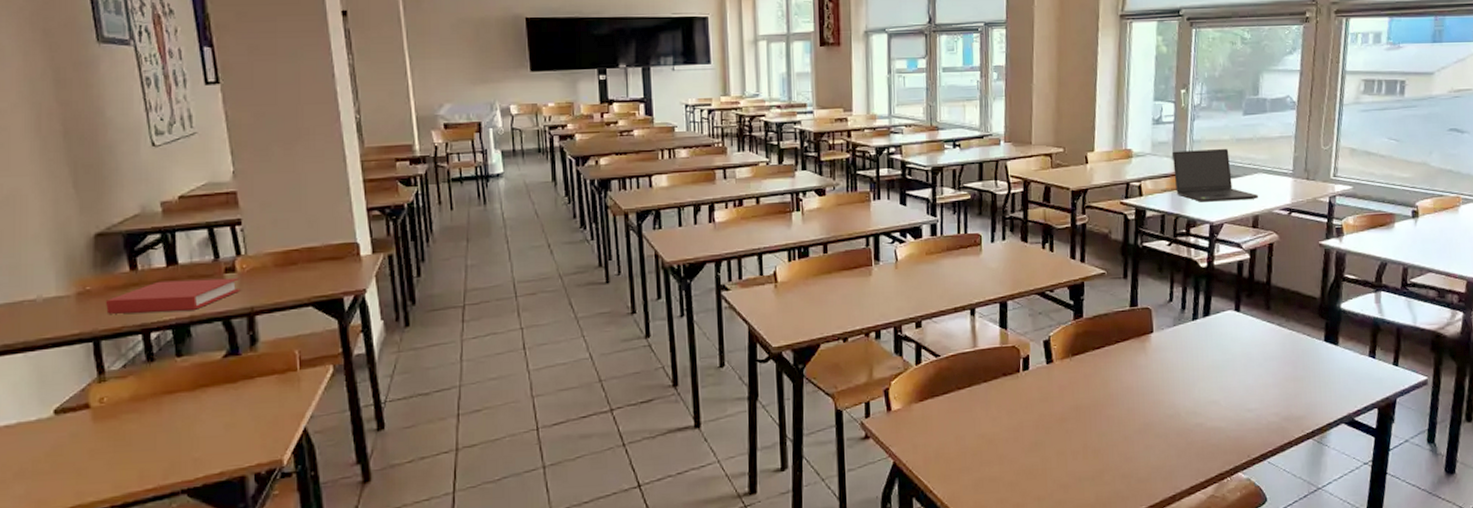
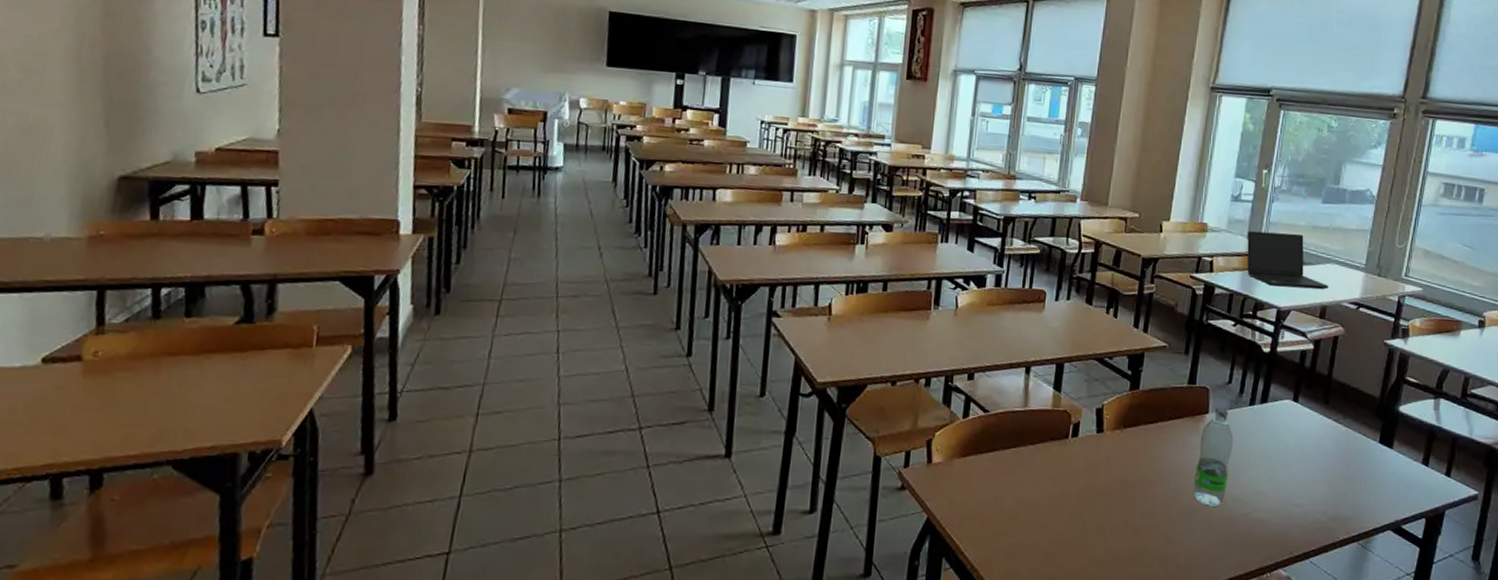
book: present [106,277,240,314] -> none [117,234,266,270]
bottle: none [1146,327,1181,421] -> present [1193,408,1234,506]

